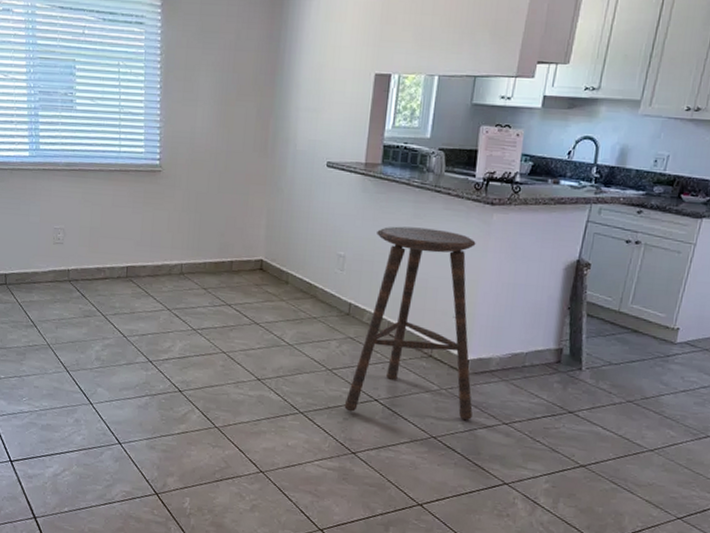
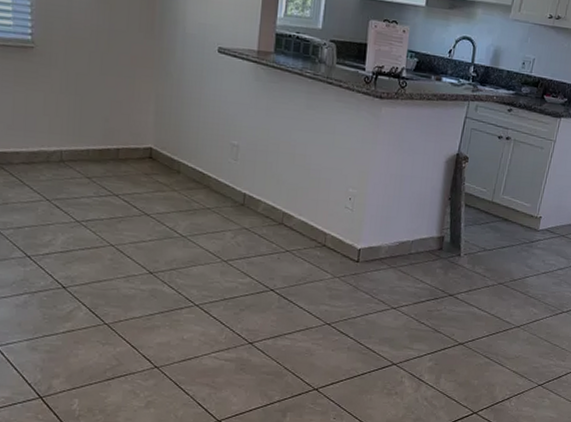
bar stool: present [344,226,476,421] -> none [240,116,366,307]

